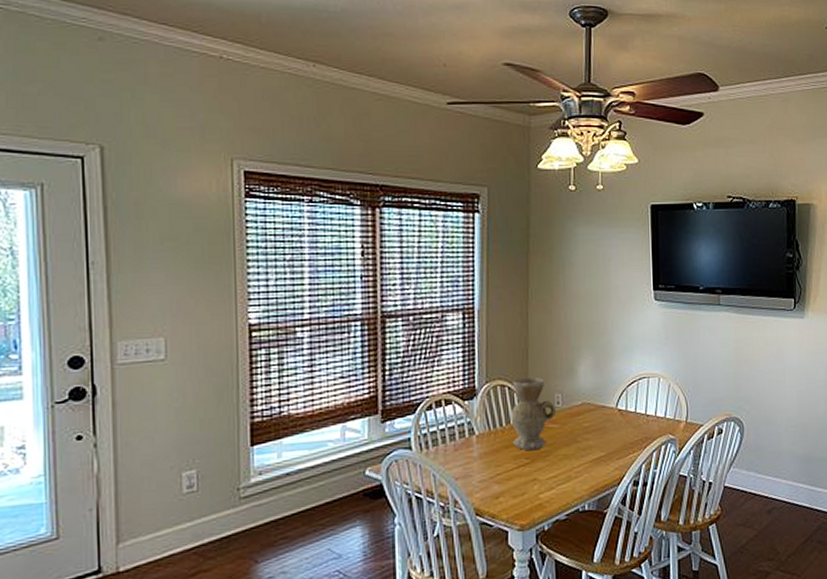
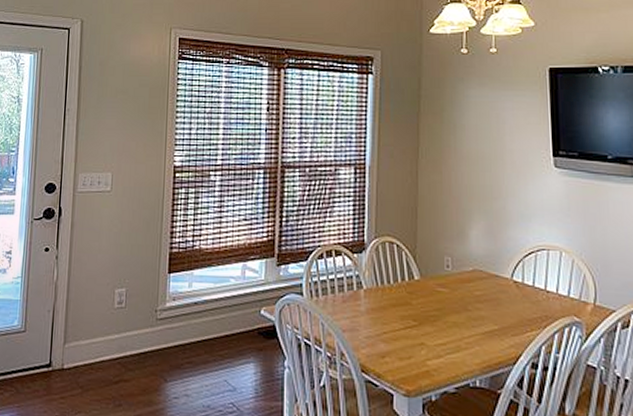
vase: present [510,377,556,451] -> none [398,236,445,313]

